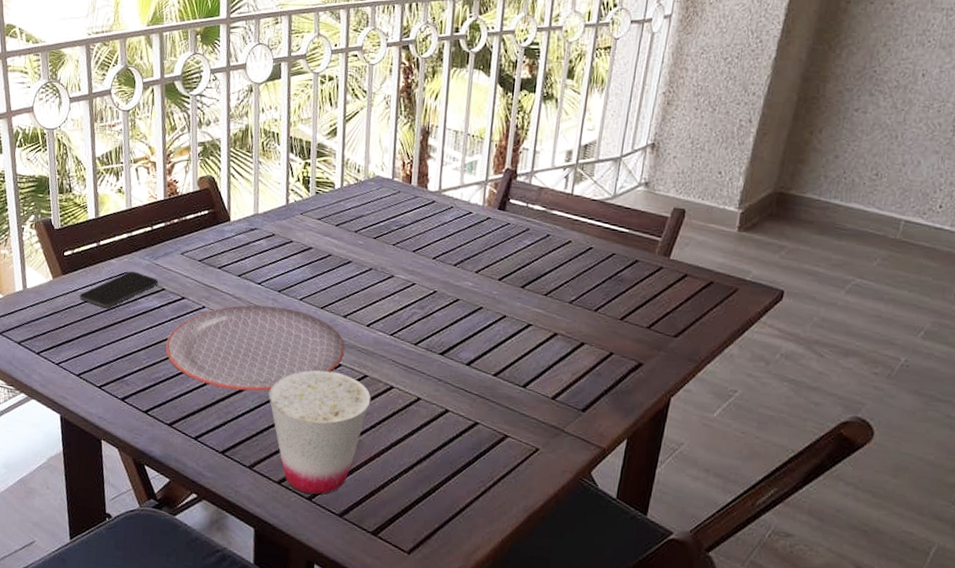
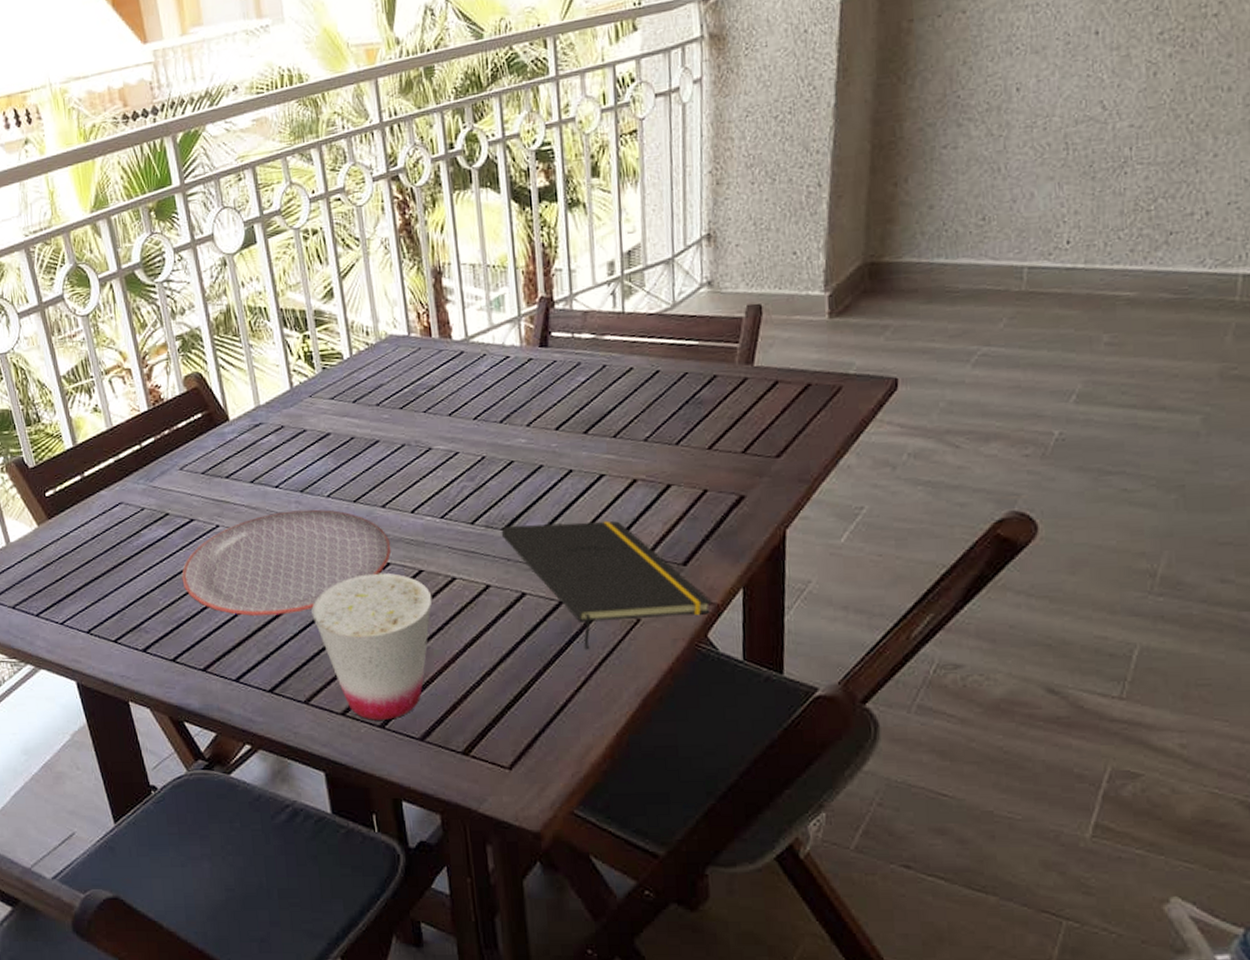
smartphone: present [79,271,159,309] -> none [72,499,160,549]
notepad: none [437,351,599,466] -> present [501,520,711,650]

